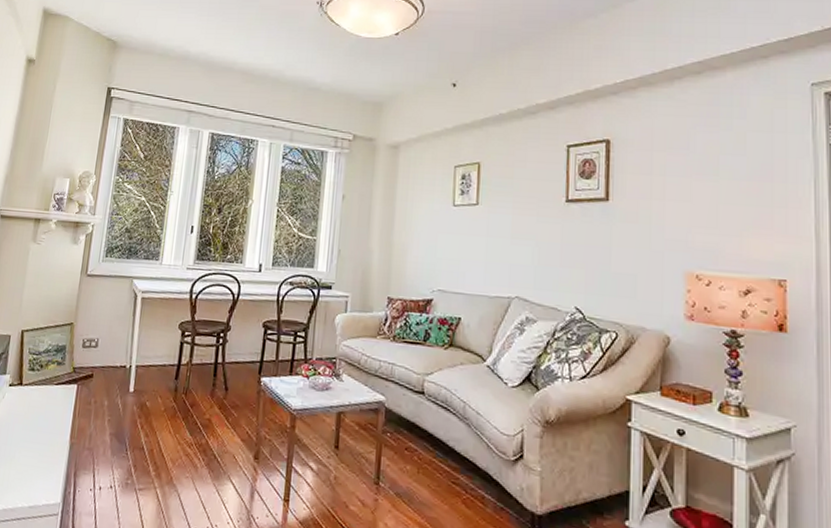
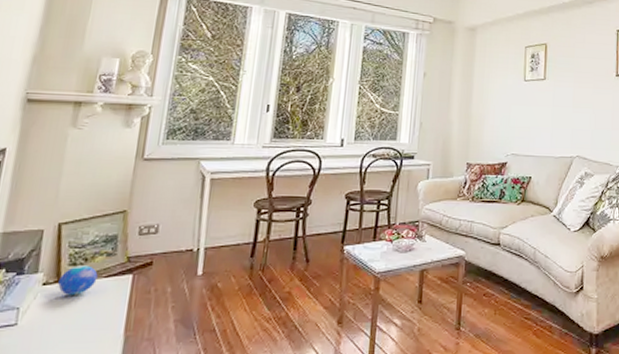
decorative orb: none [20,371,50,399] -> present [58,265,98,295]

